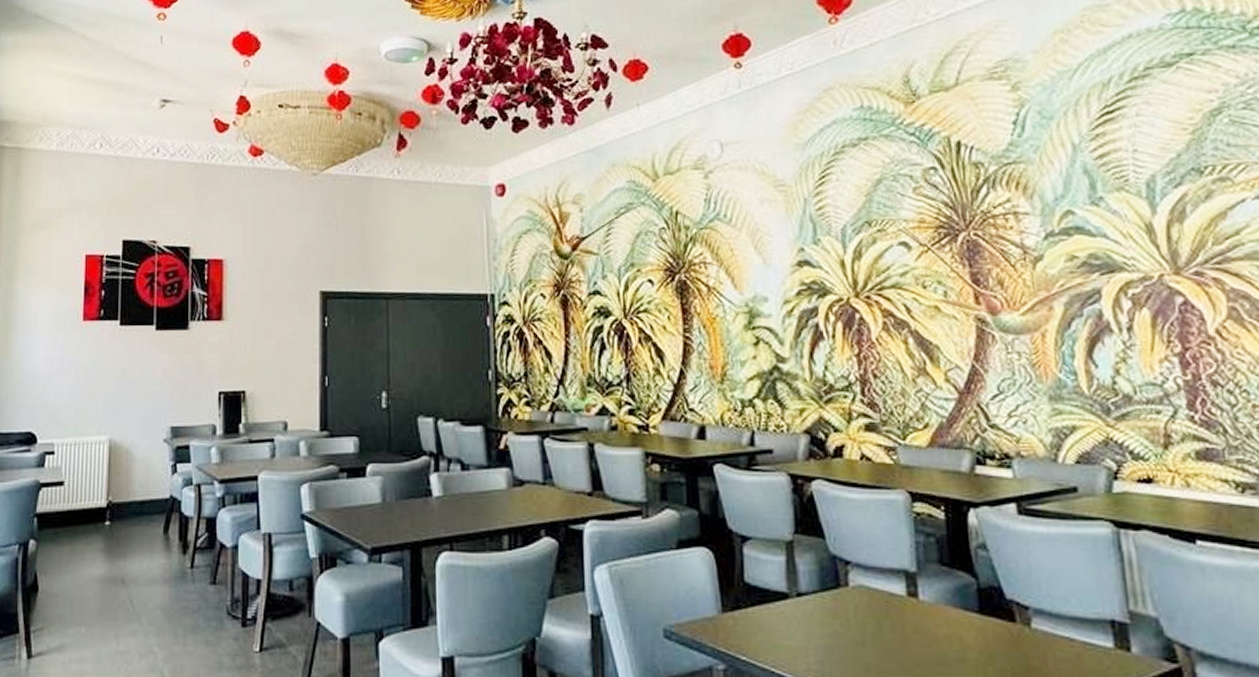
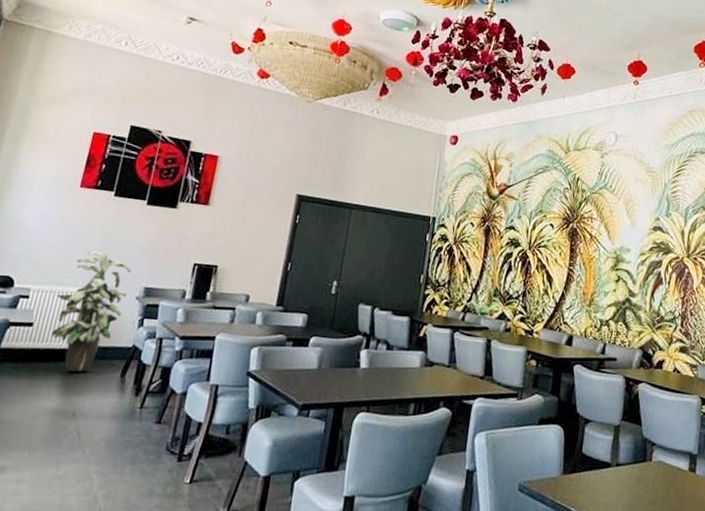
indoor plant: none [81,391,153,532] -> present [51,250,131,372]

